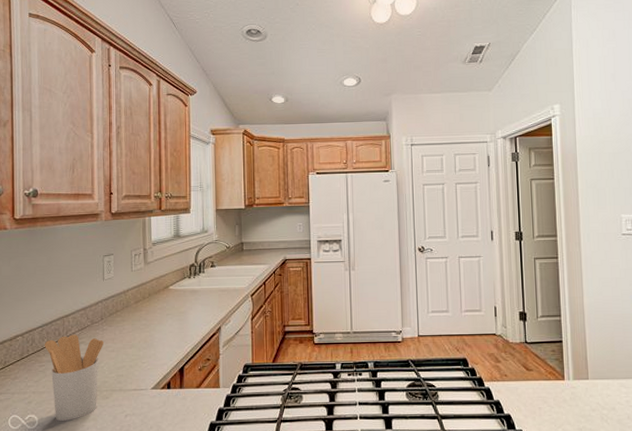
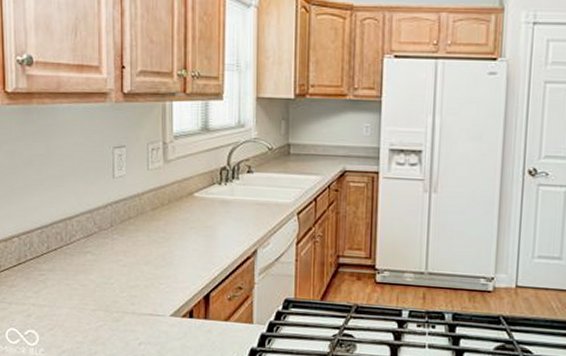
utensil holder: present [45,334,103,421] -> none [45,241,113,342]

